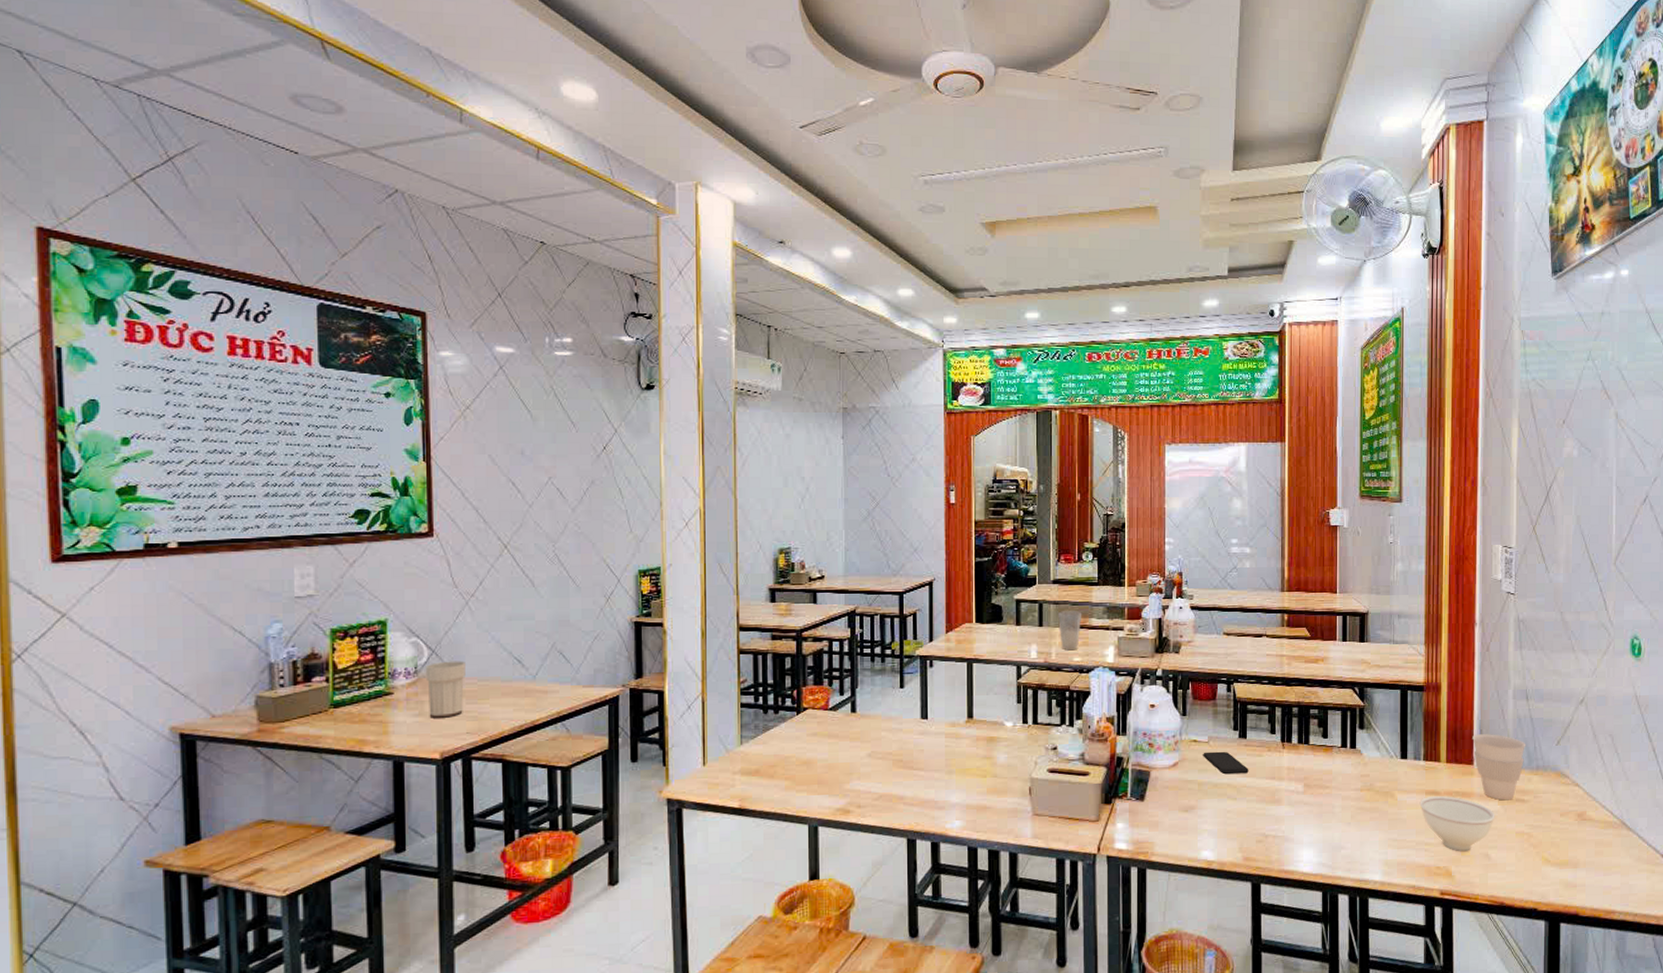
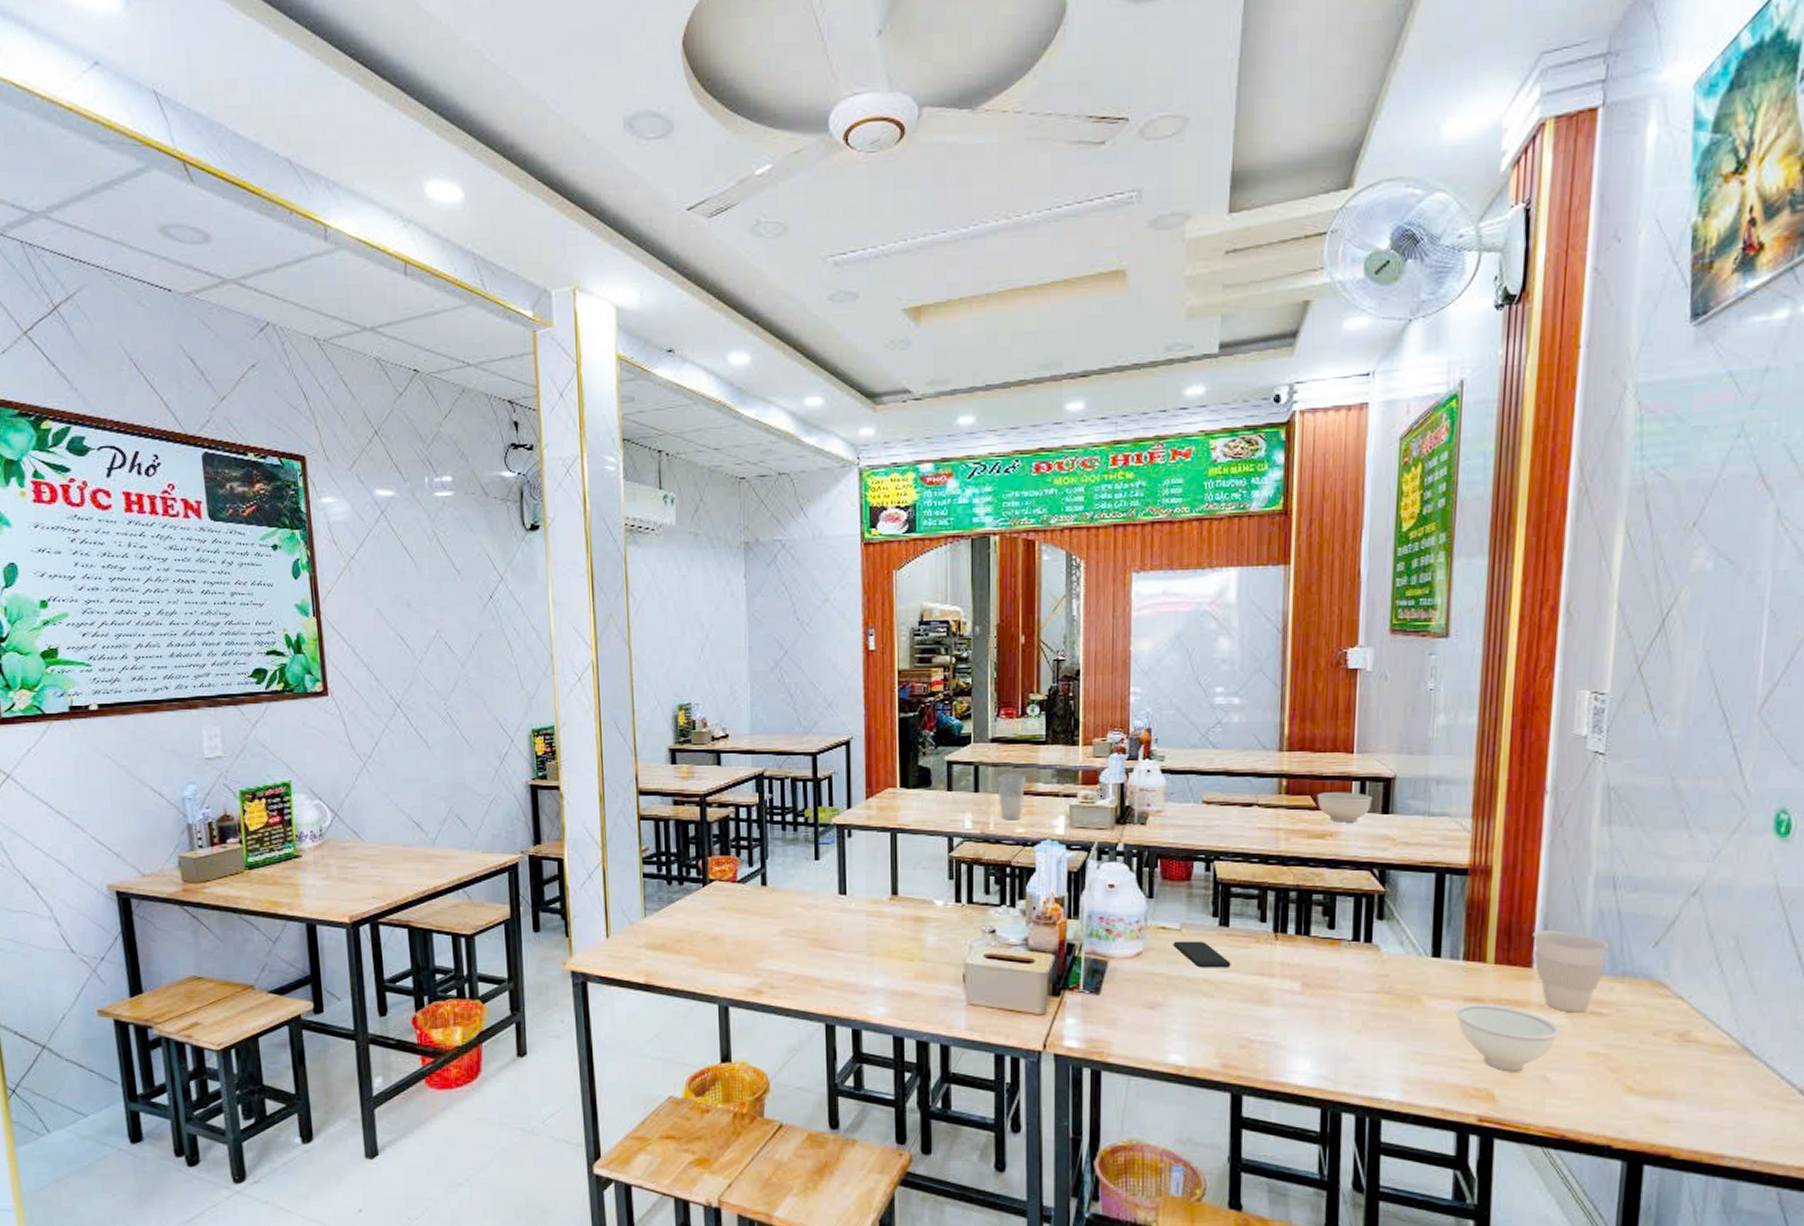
cup: present [425,661,465,718] -> none [329,824,368,882]
soup bowl: none [1311,625,1352,650] -> present [1317,792,1373,822]

